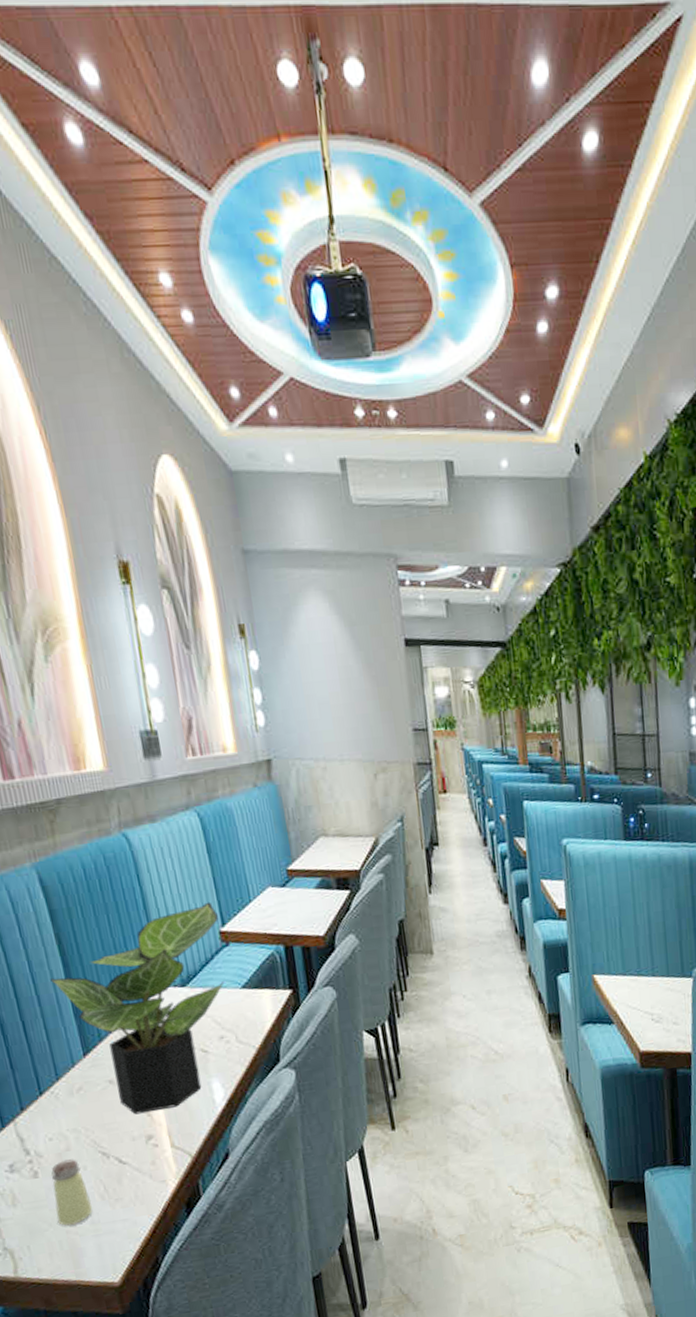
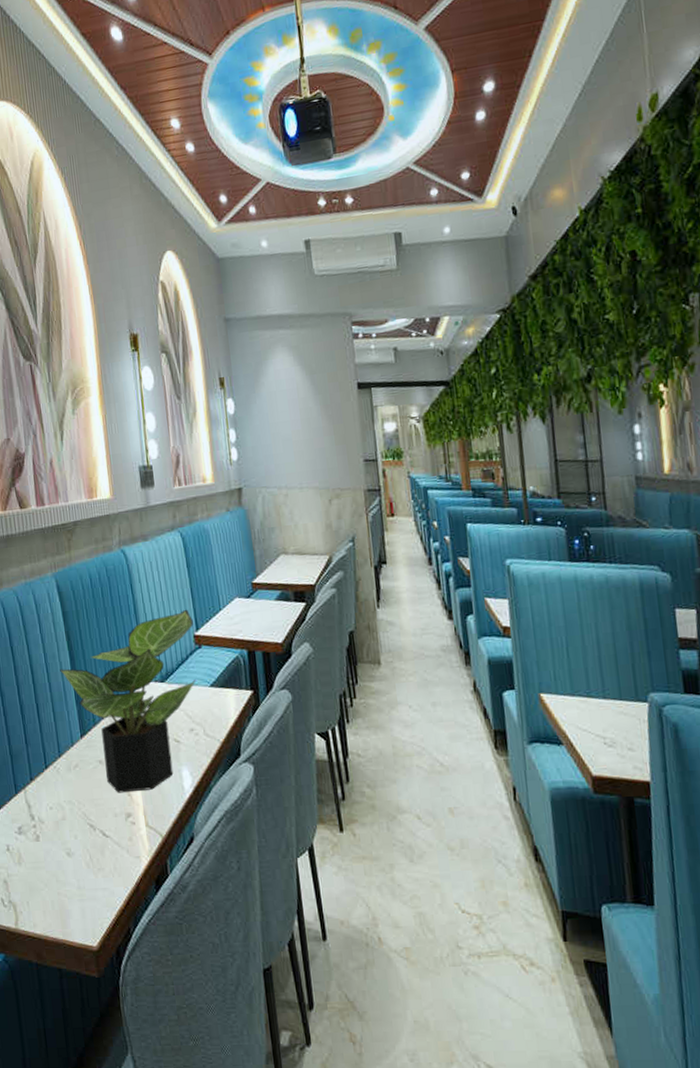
saltshaker: present [51,1159,93,1226] -> none [50,828,80,888]

